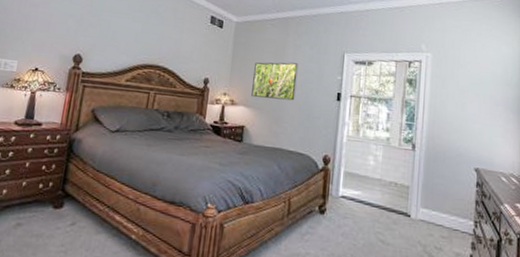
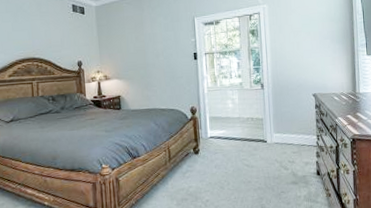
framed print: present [251,62,298,101] -> none [119,34,159,70]

